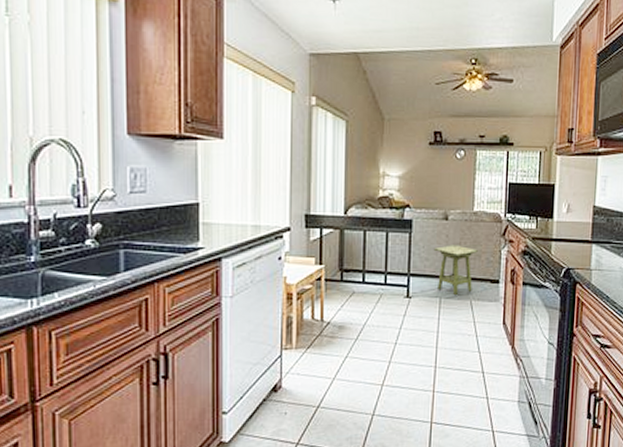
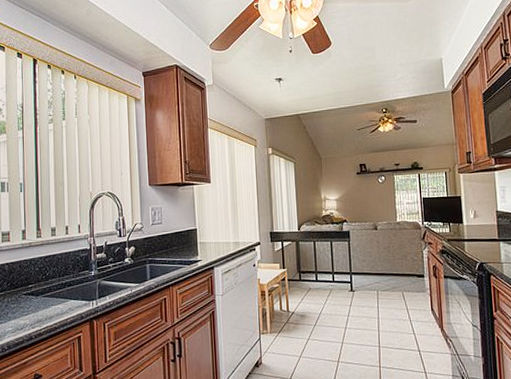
side table: present [433,245,478,296] -> none [368,248,404,289]

